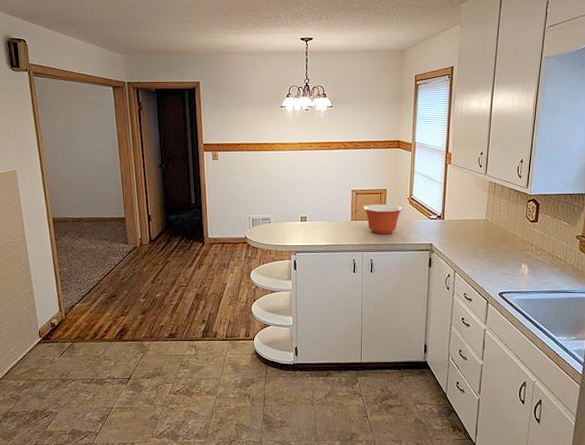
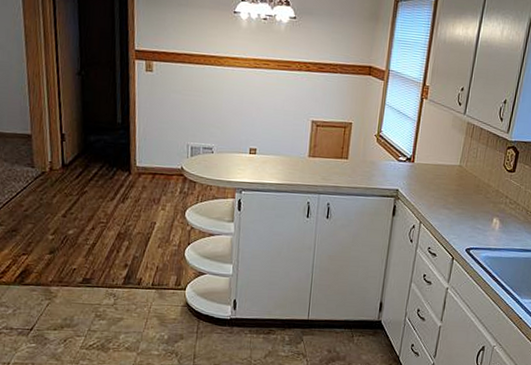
mixing bowl: present [364,204,403,234] -> none [324,139,369,176]

